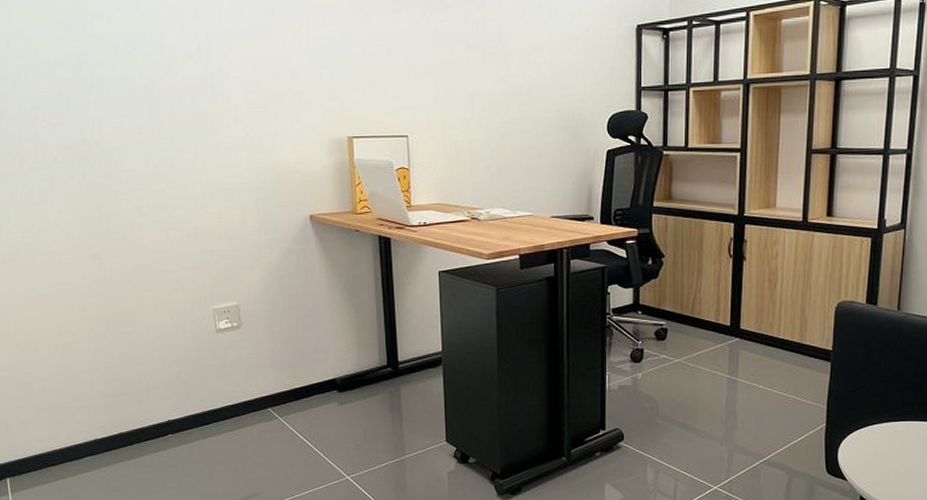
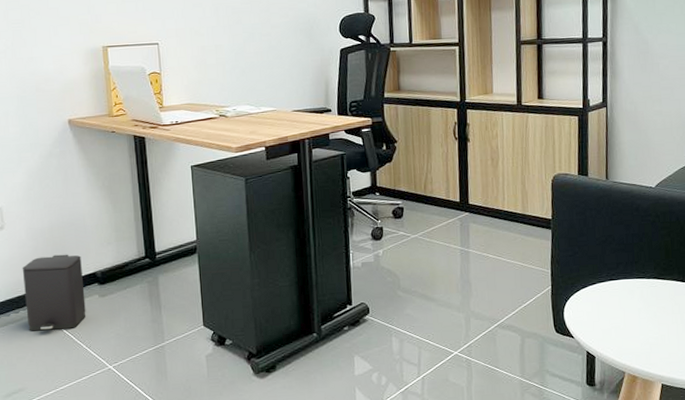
pedal bin: none [259,358,325,436] -> present [22,254,86,331]

